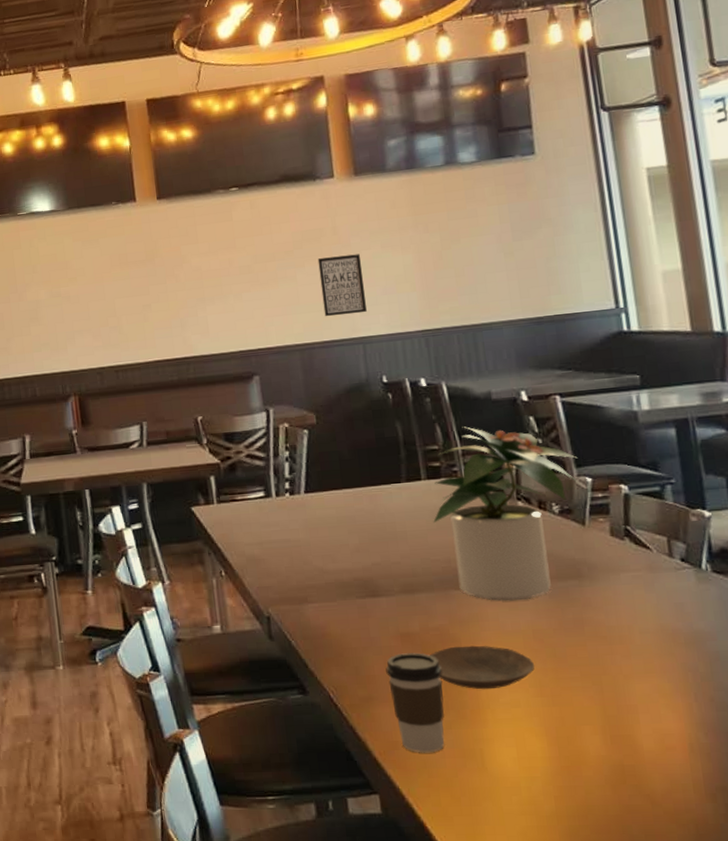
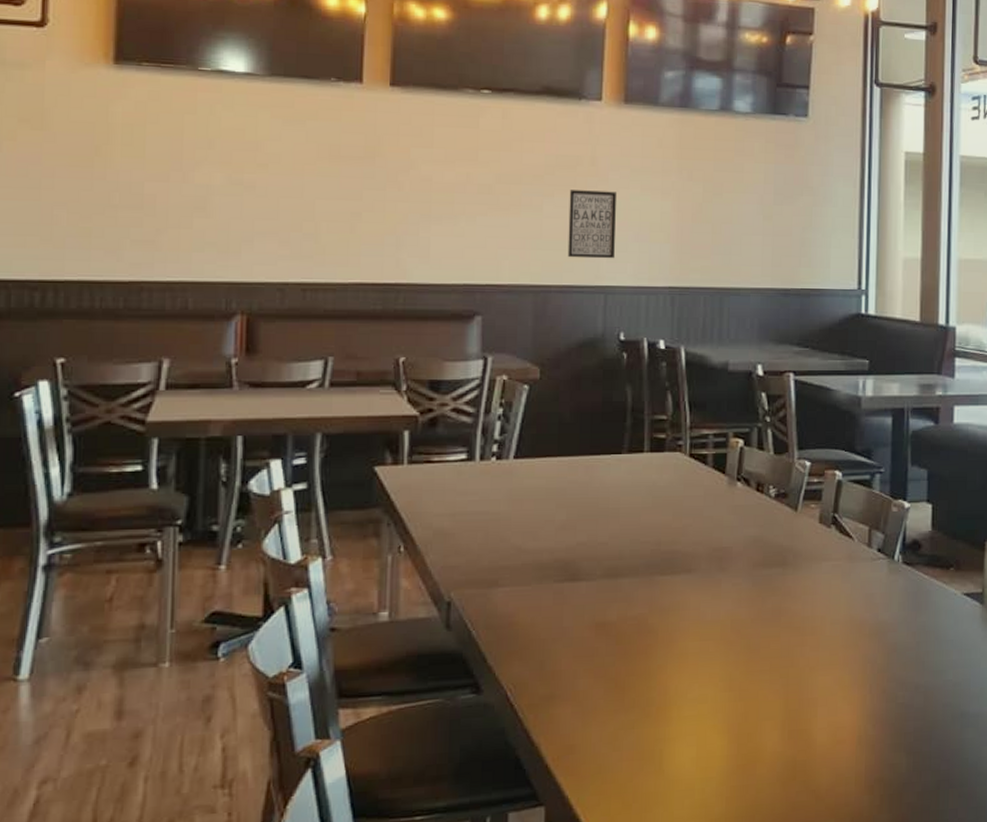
coffee cup: present [385,653,445,753] -> none [574,644,634,757]
plate: present [430,645,534,690] -> none [624,636,727,685]
potted plant: present [433,426,580,601] -> none [649,397,801,589]

